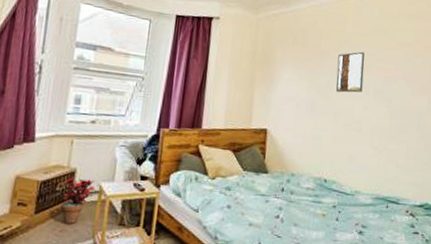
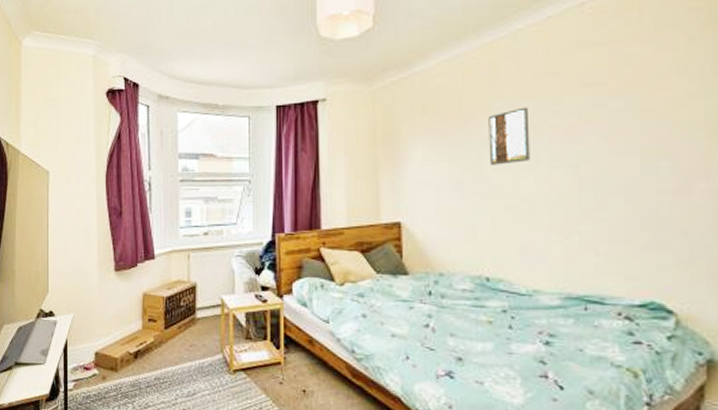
potted plant: present [61,176,95,225] -> none [185,290,217,339]

